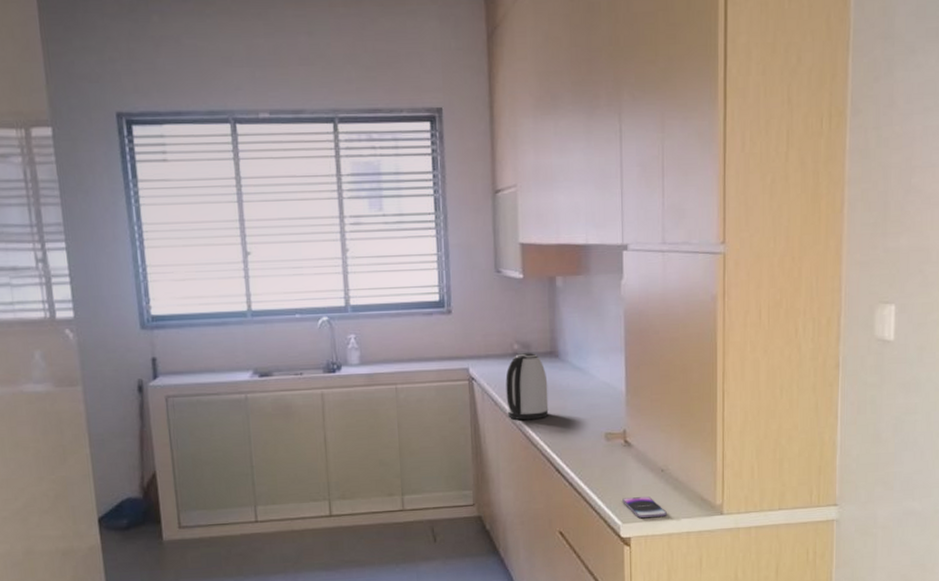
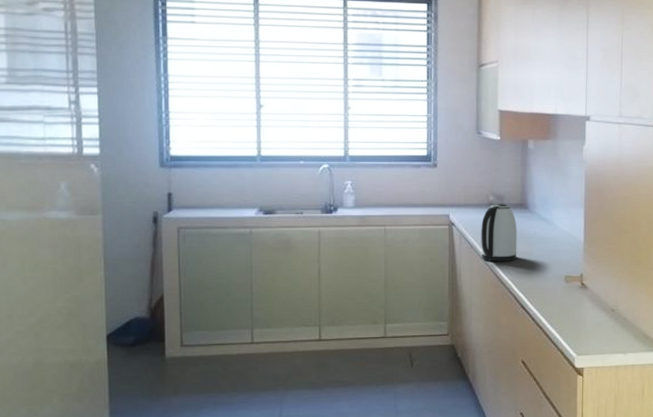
smartphone: present [622,496,667,518] -> none [577,333,615,351]

